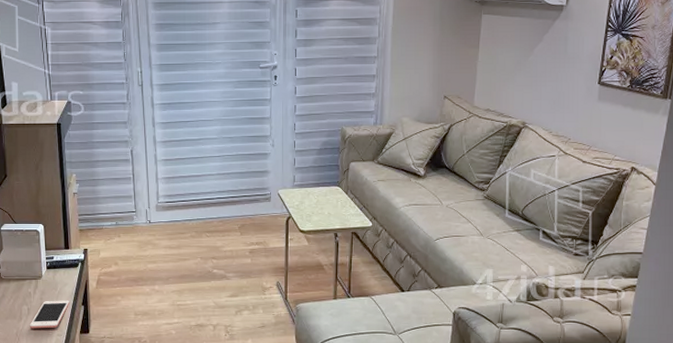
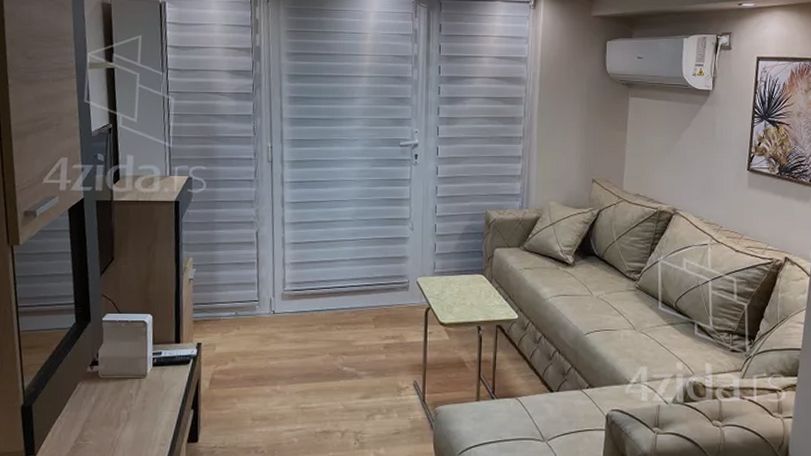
cell phone: present [29,300,70,329] -> none [127,403,178,437]

